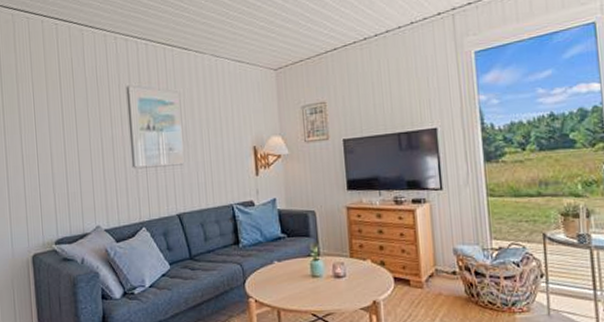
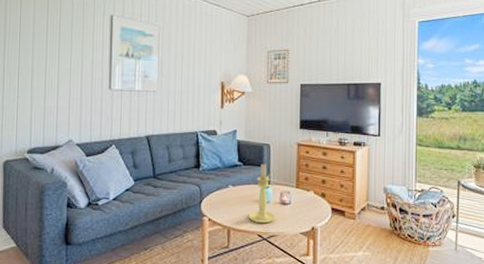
candle holder: none [299,233,331,301] -> present [248,164,276,224]

